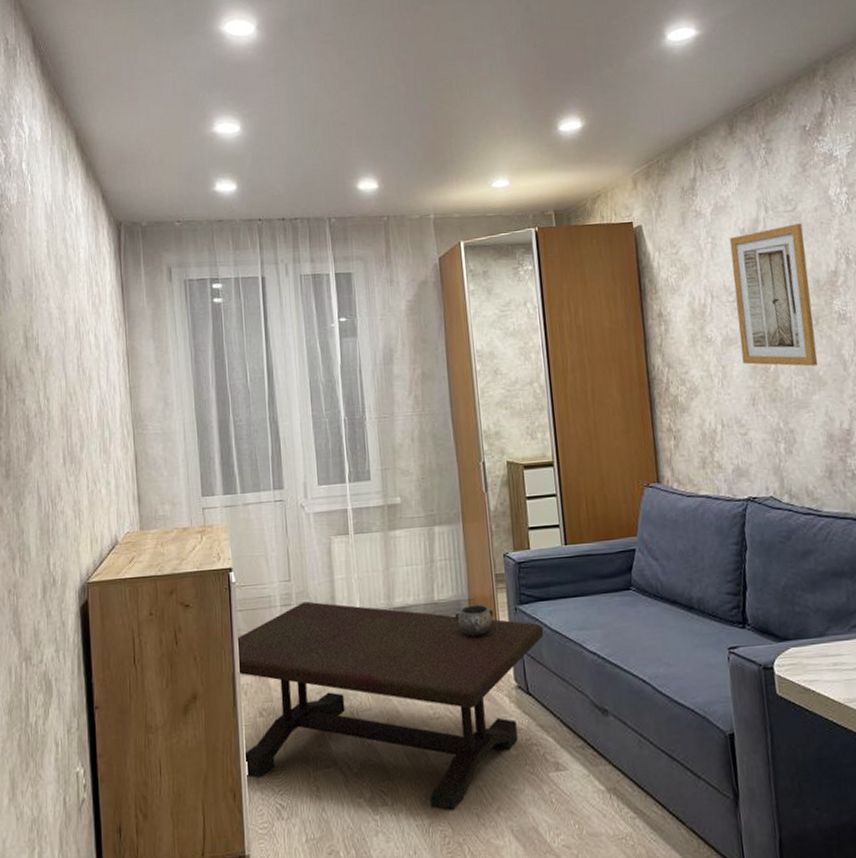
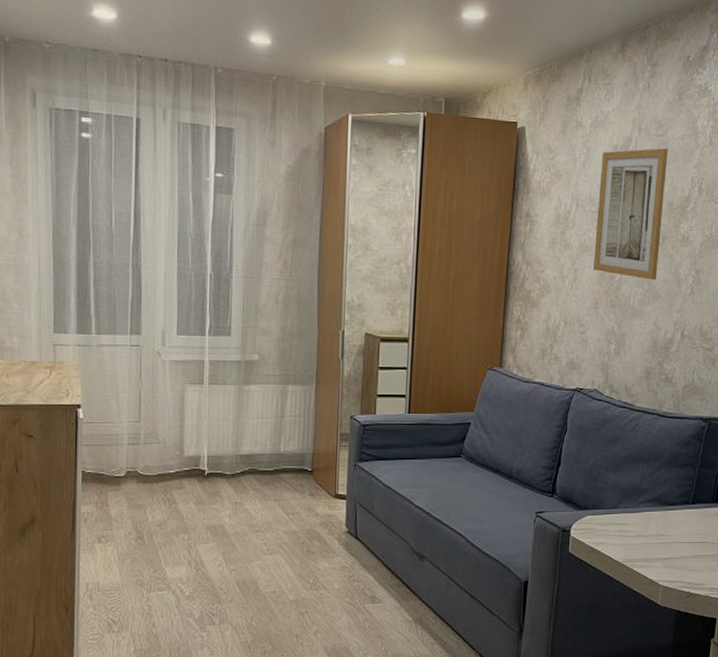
coffee table: present [237,601,544,812] -> none [78,442,378,632]
decorative bowl: present [455,604,494,636] -> none [298,458,334,485]

